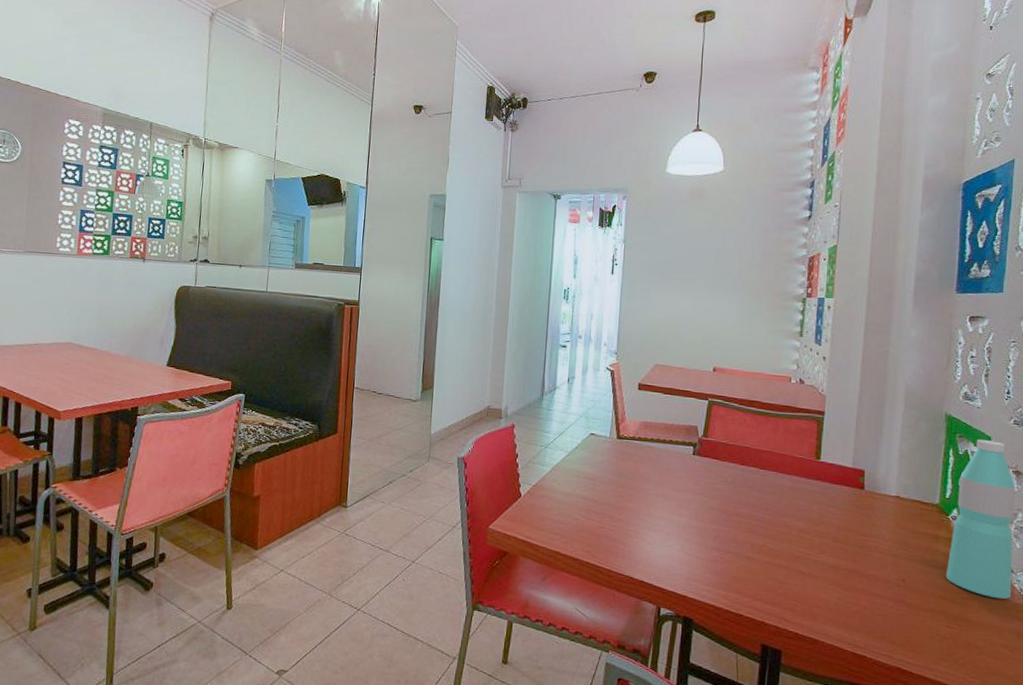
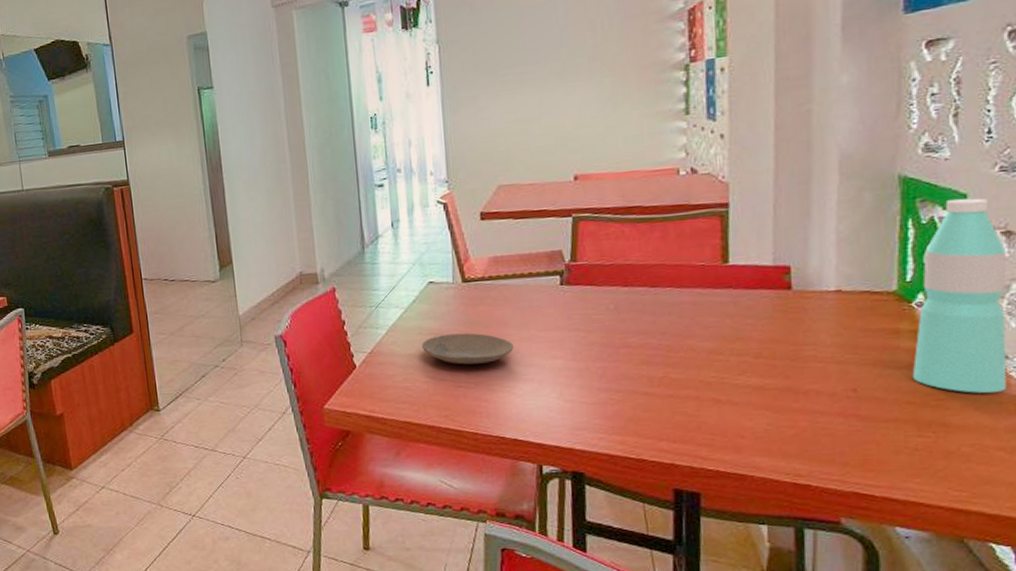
plate: none [577,480,650,511] -> present [421,333,514,365]

